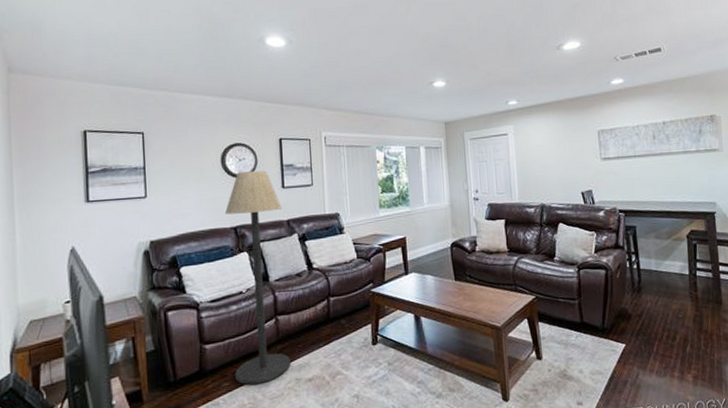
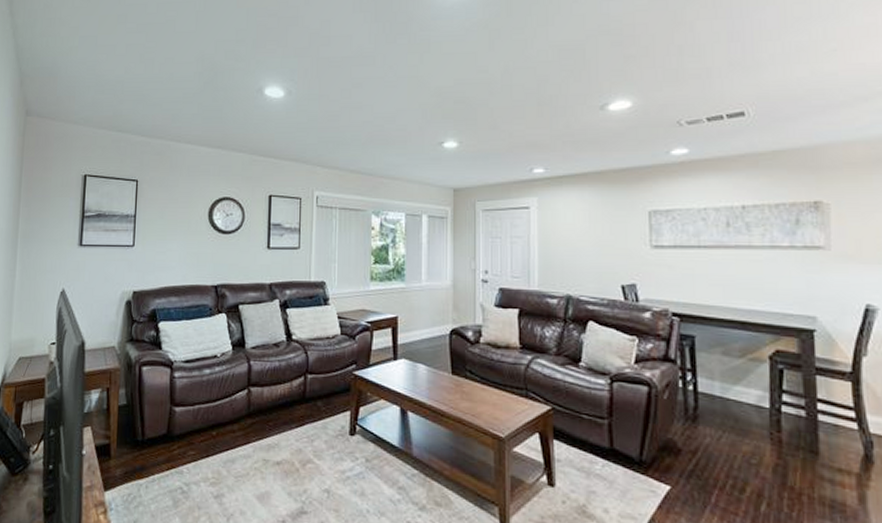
floor lamp: present [224,170,291,385] -> none [202,228,265,458]

